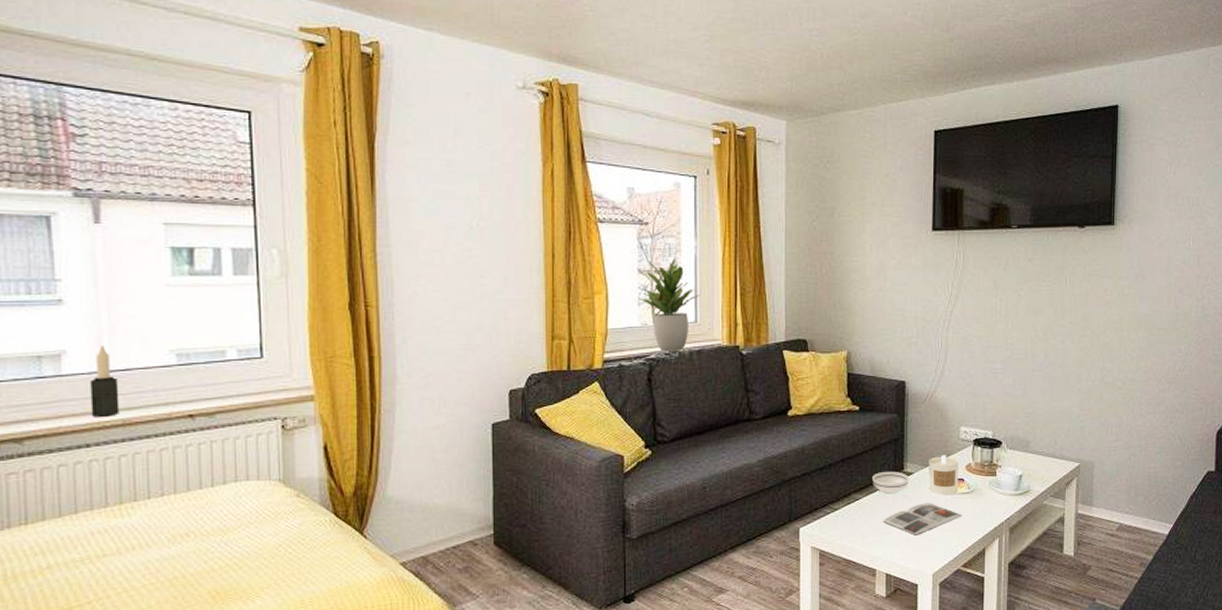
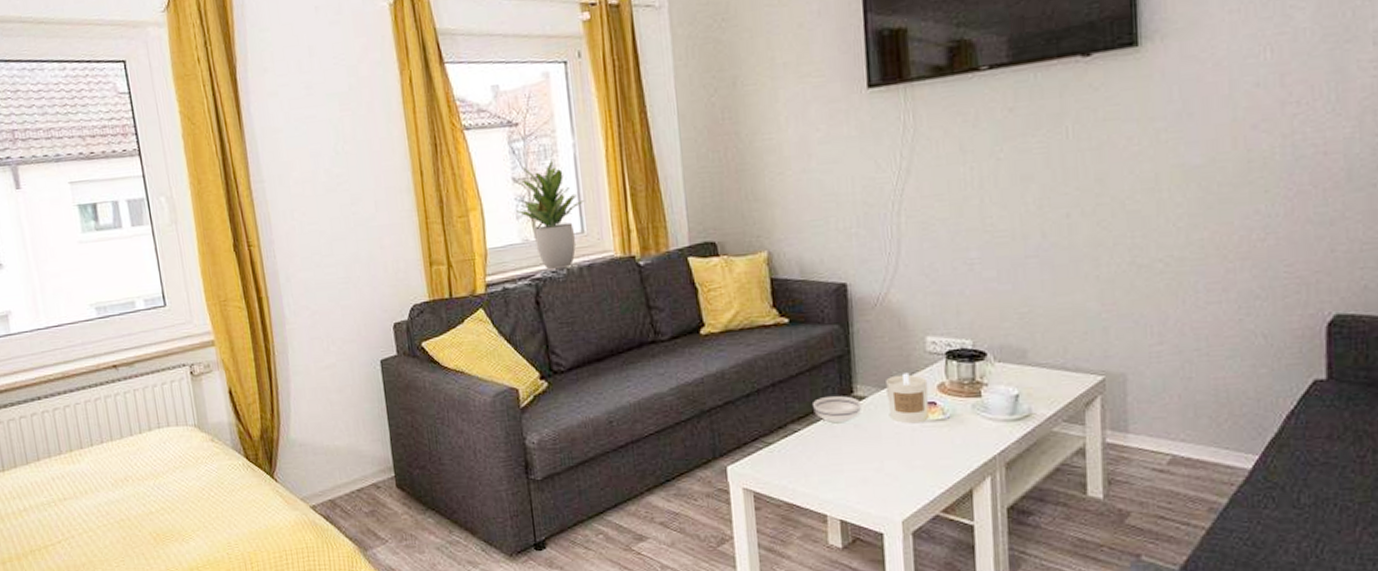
candle: present [90,346,120,417] -> none [33,304,59,371]
magazine: present [883,503,963,536] -> none [831,433,938,474]

